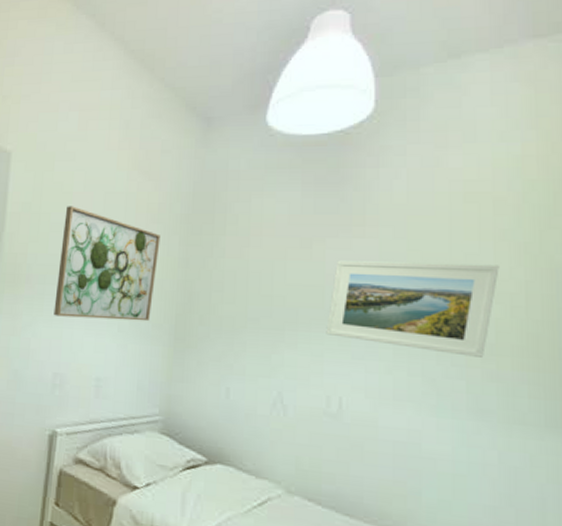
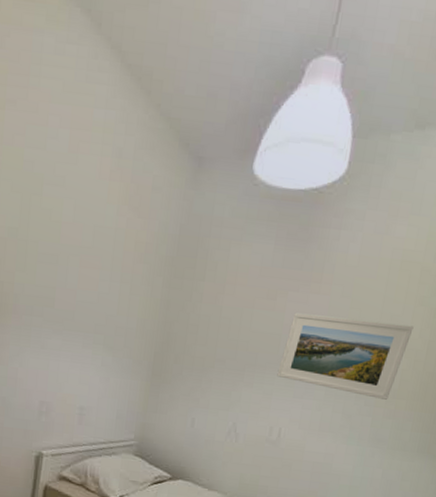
wall art: present [53,206,161,322] -> none [41,236,146,358]

